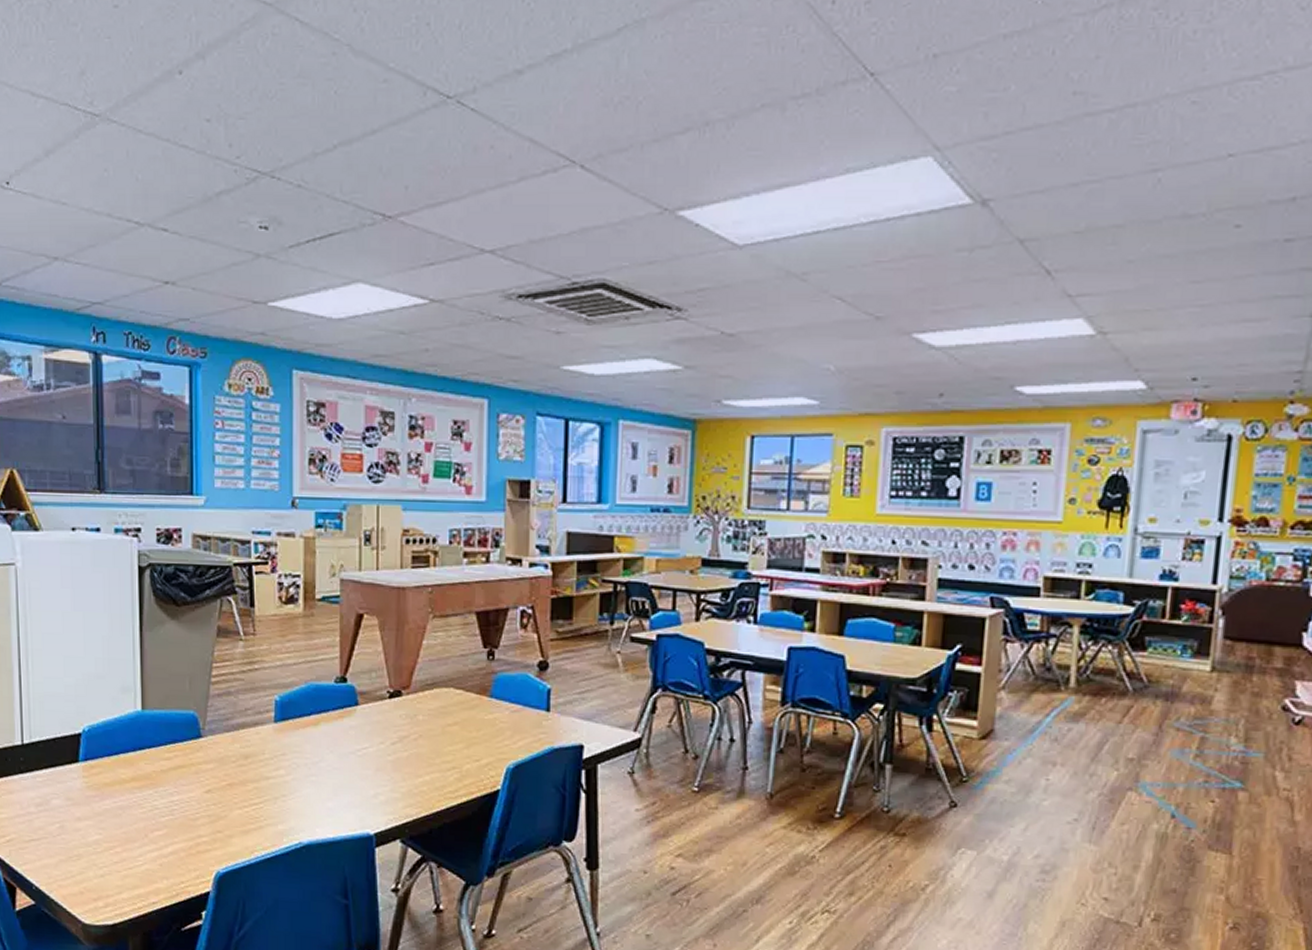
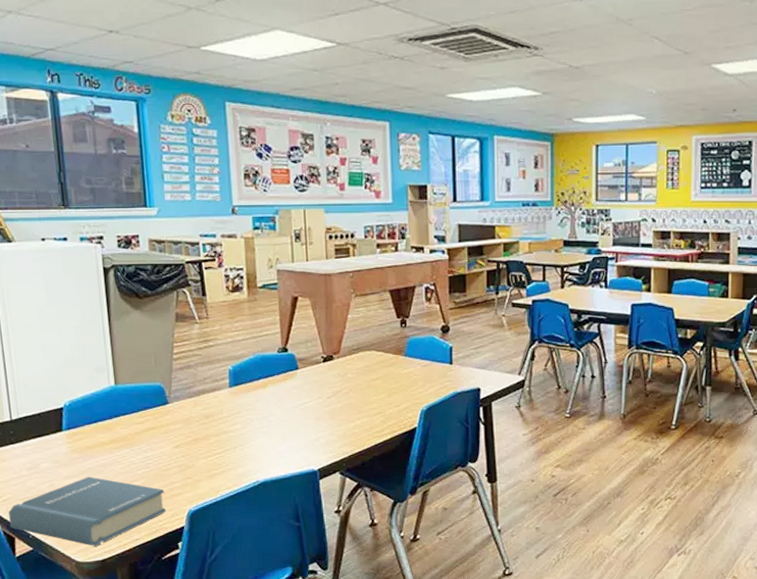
hardback book: none [12,819,190,907] -> present [8,476,166,546]

